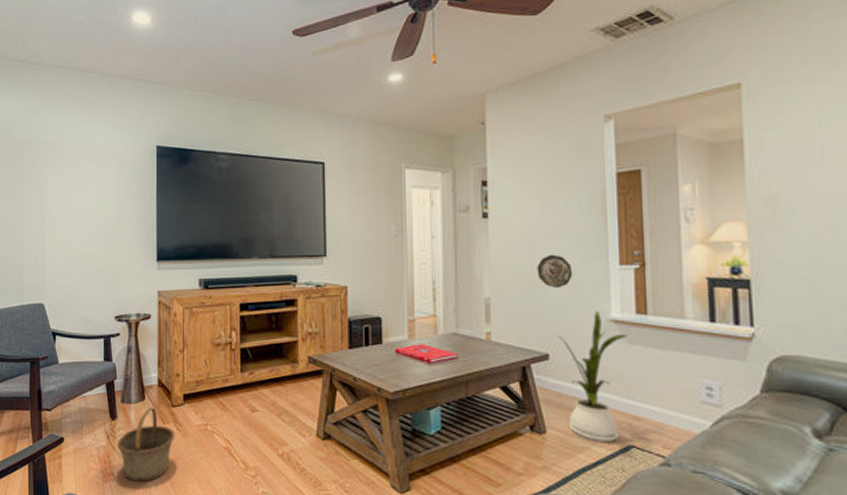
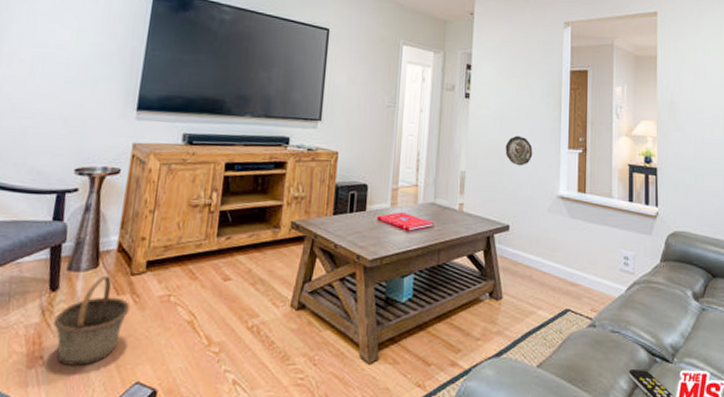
house plant: present [557,311,627,442] -> none [517,188,570,306]

